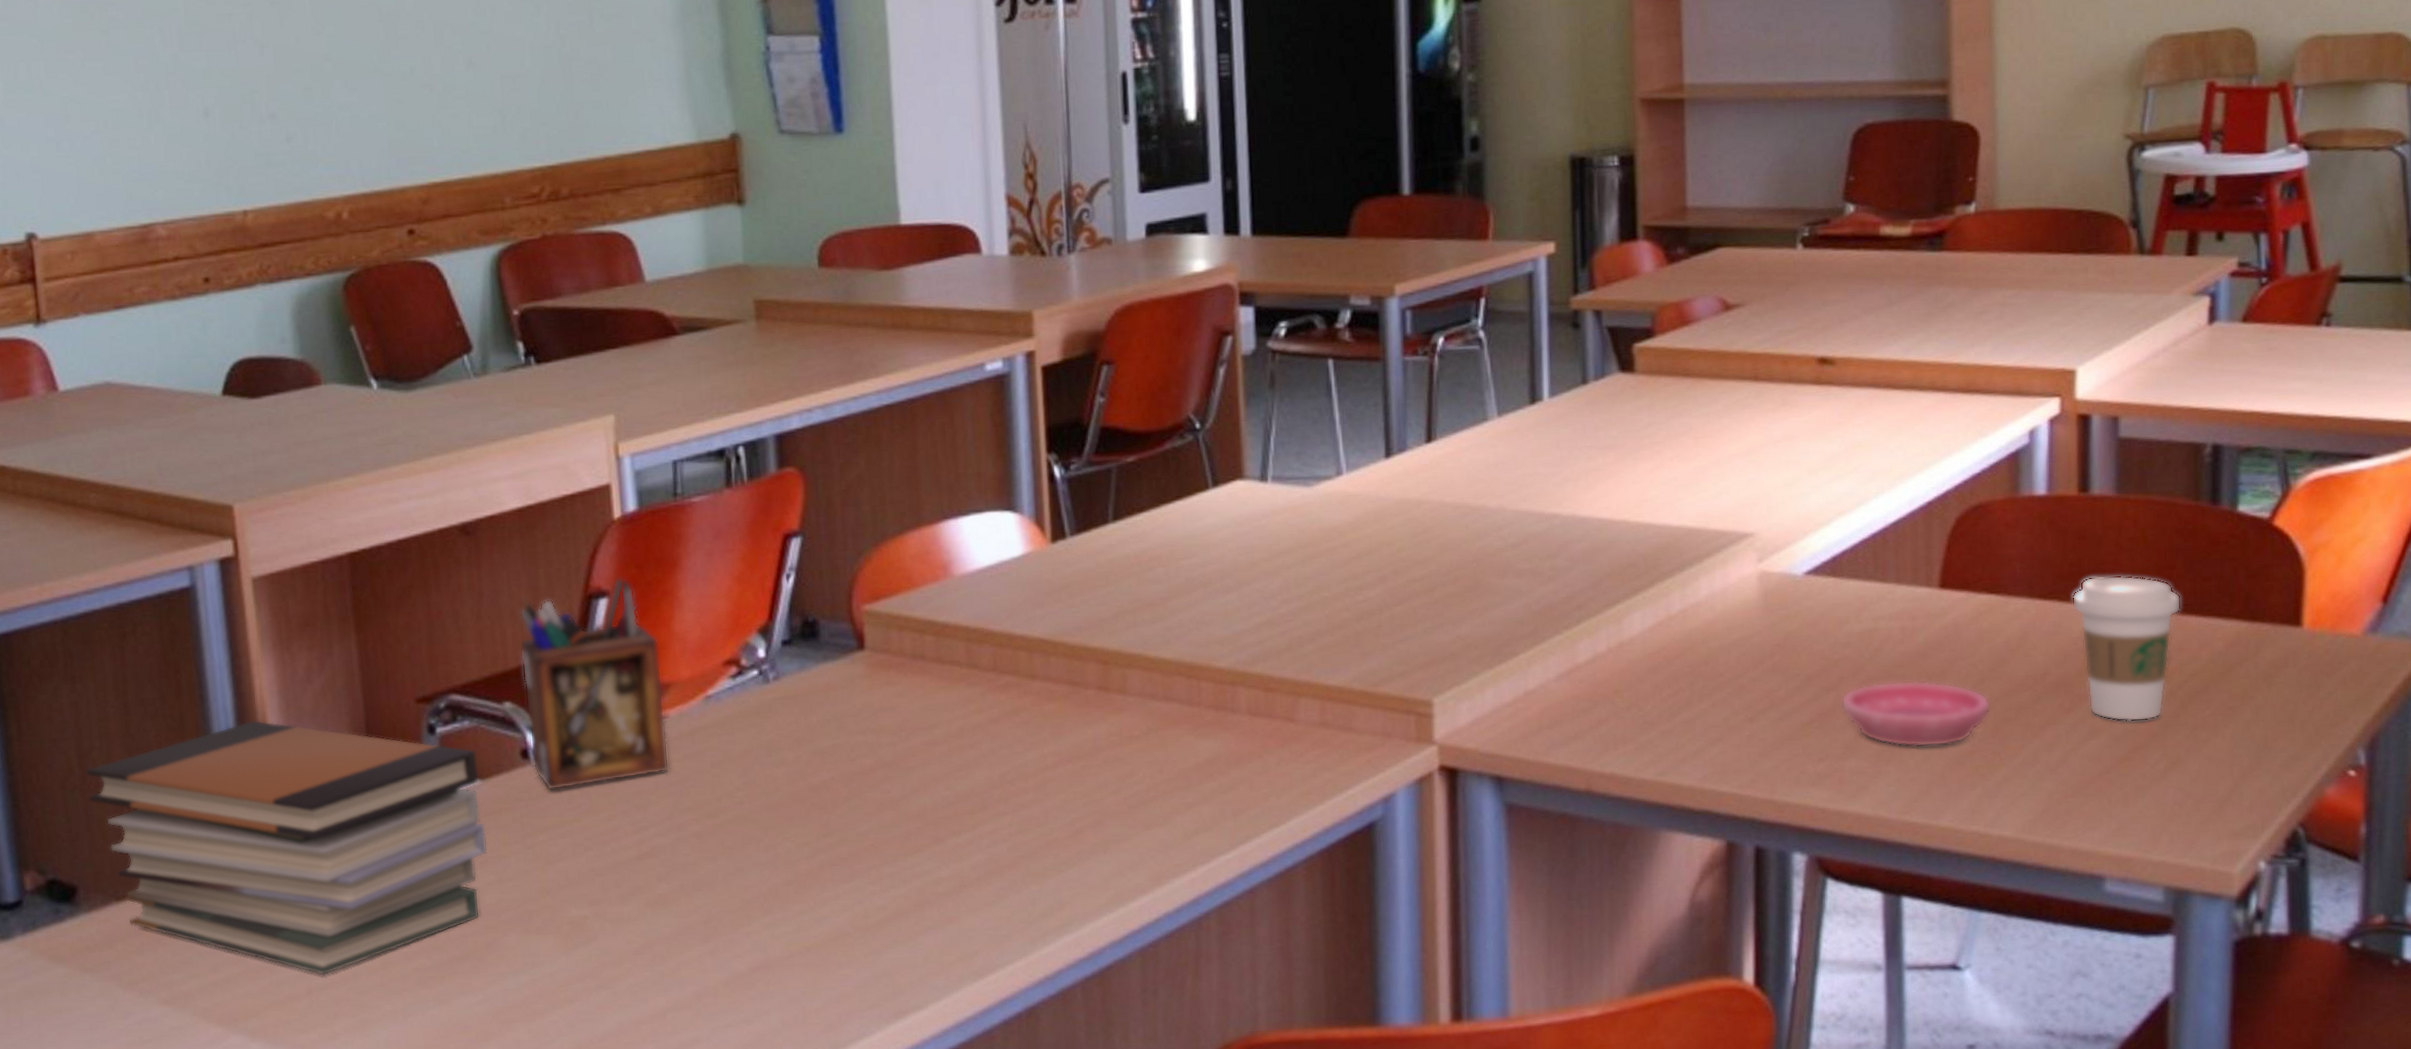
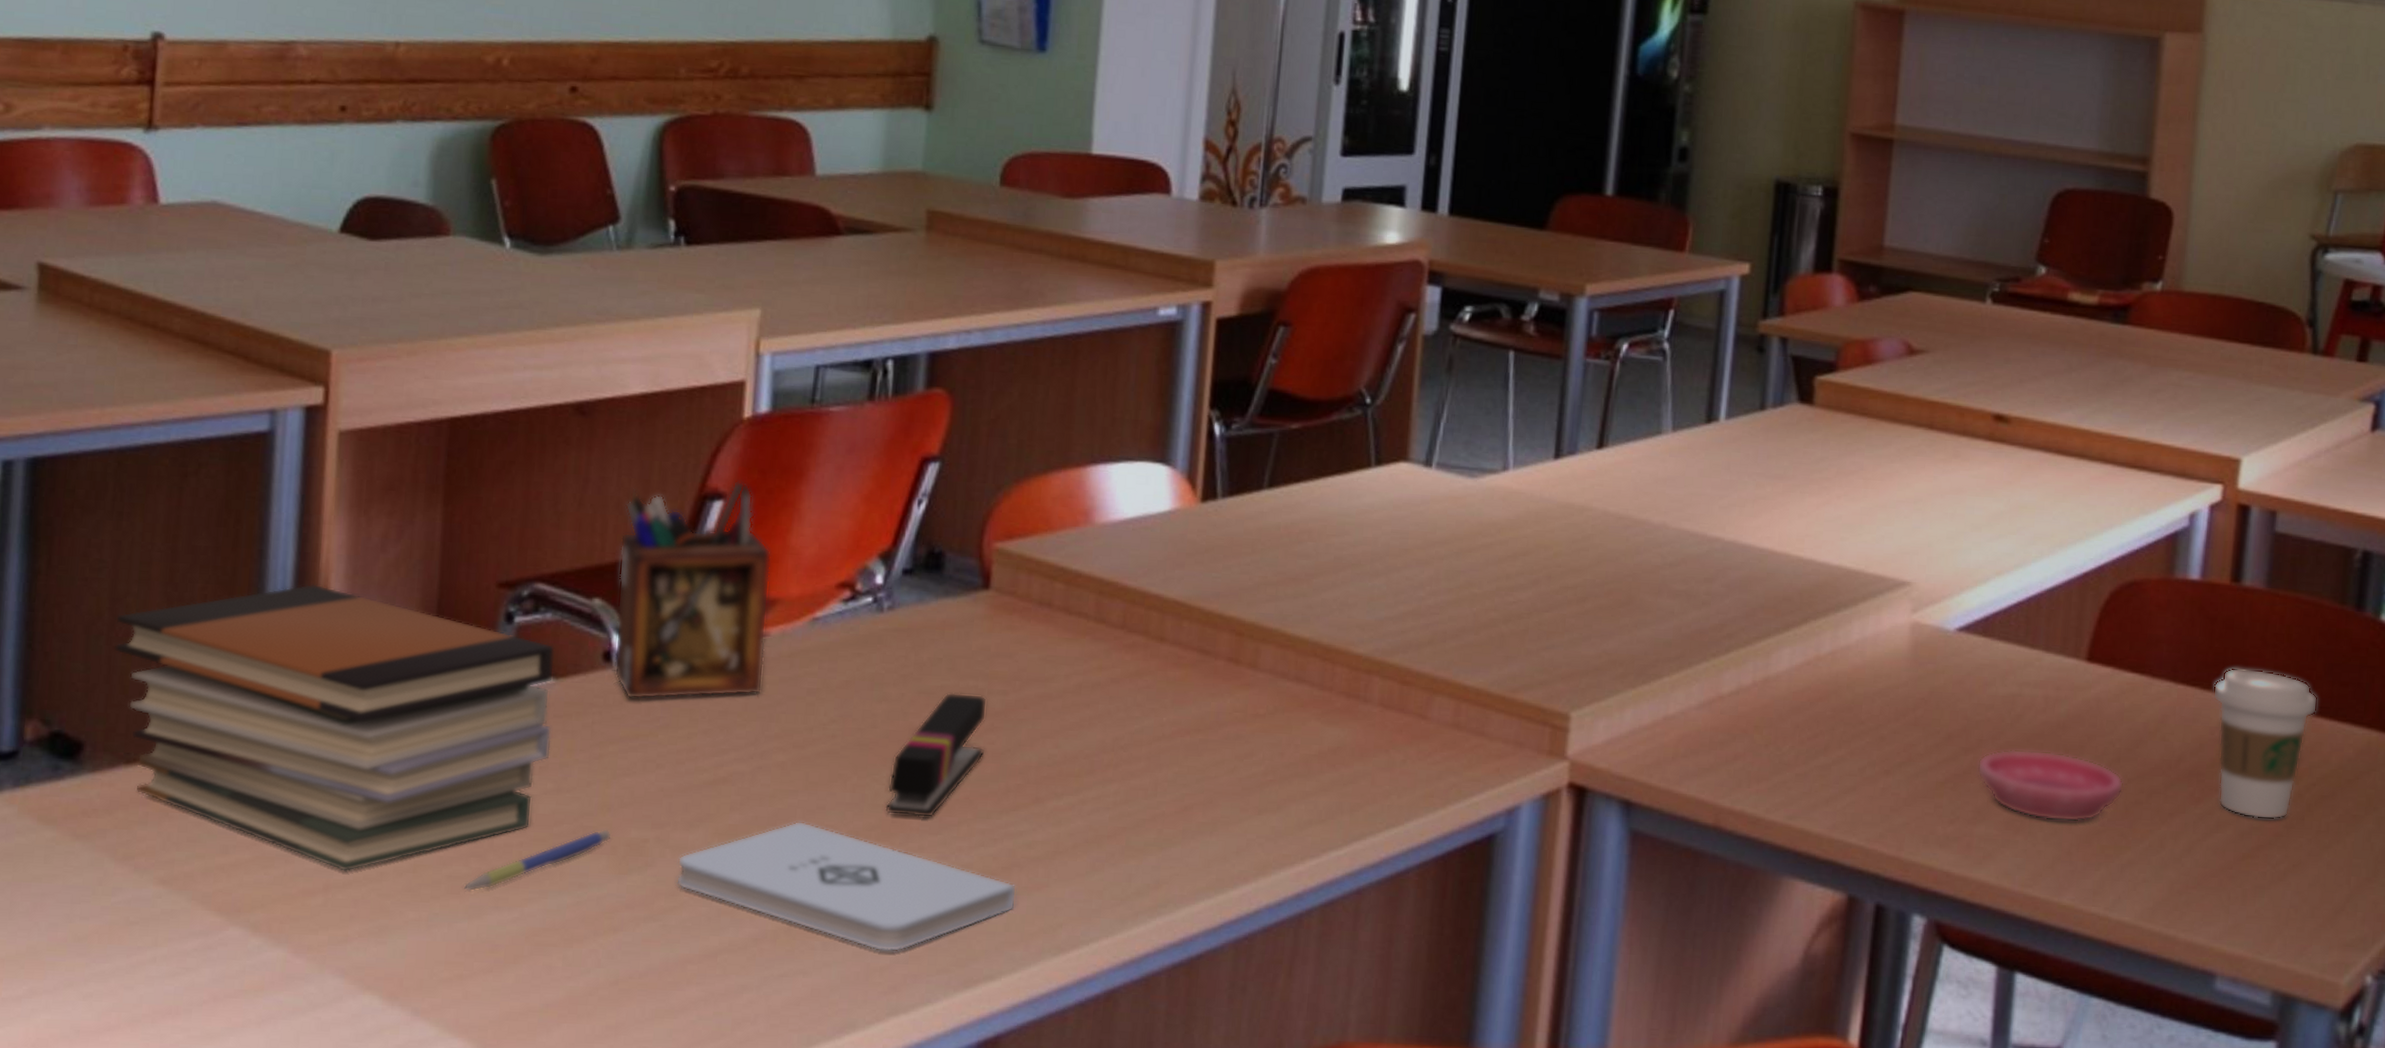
pen: none [429,911,554,981] -> present [463,829,611,892]
notepad: none [617,883,932,995] -> present [676,820,1017,952]
stapler: none [798,748,883,869] -> present [885,692,988,818]

